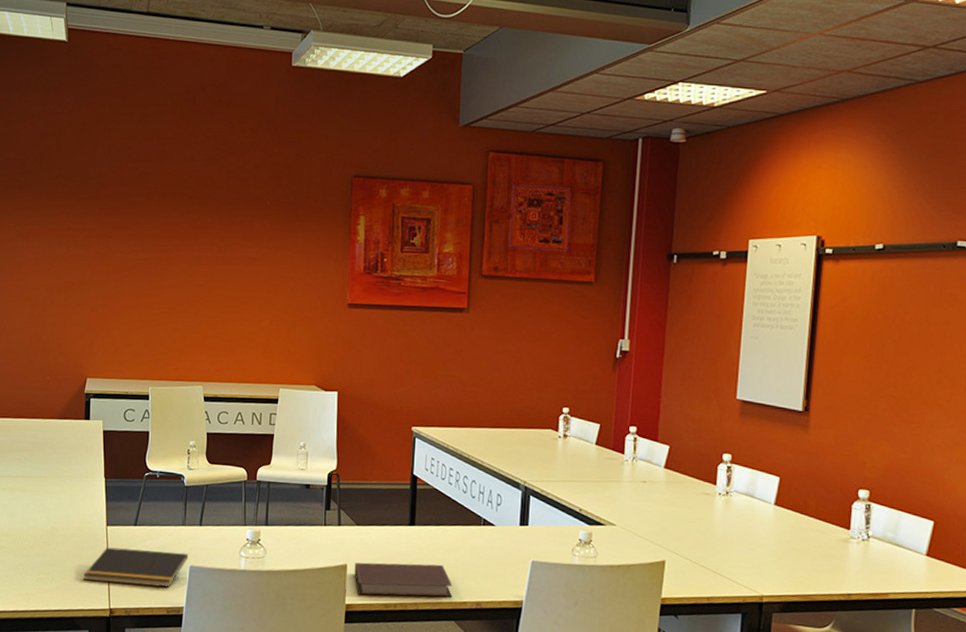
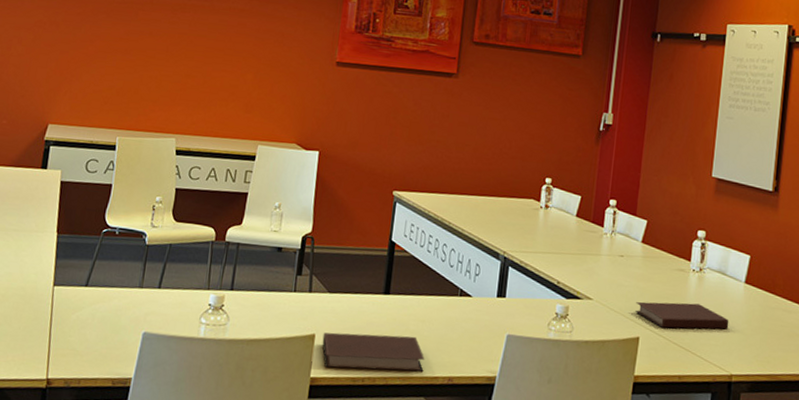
notepad: present [83,547,188,588] -> none [20,309,143,356]
notebook: none [660,526,759,552] -> present [635,301,729,329]

